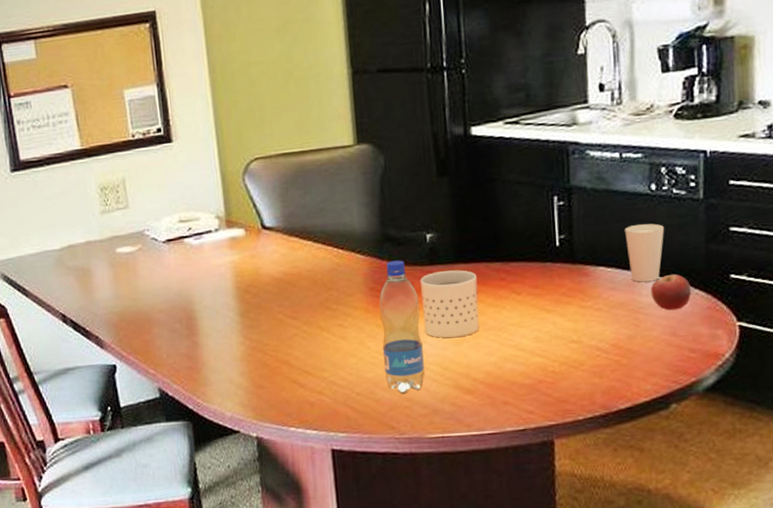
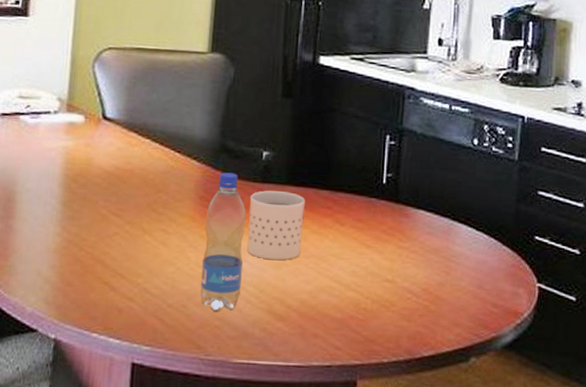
cup: present [625,223,664,283] -> none [446,175,481,232]
fruit: present [650,273,692,311] -> none [463,227,500,263]

